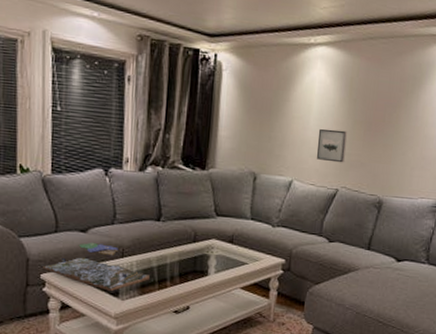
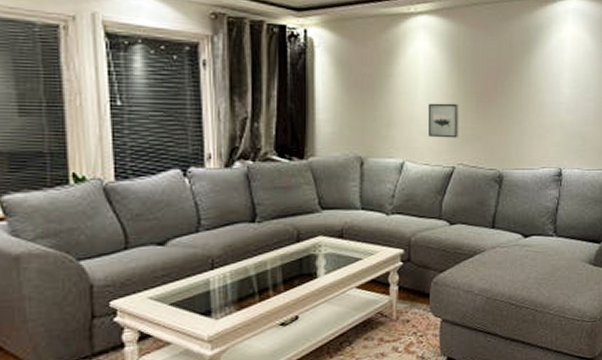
board game: present [42,242,150,291] -> none [112,255,248,311]

